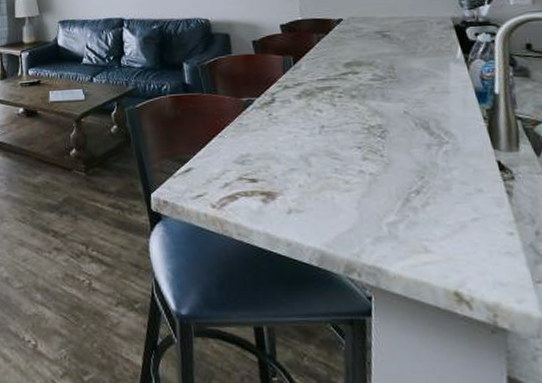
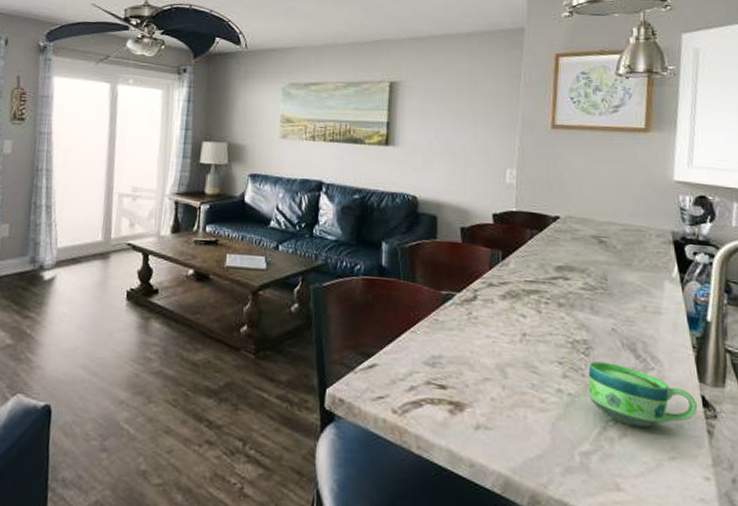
cup: none [386,142,495,196] -> present [588,361,698,428]

